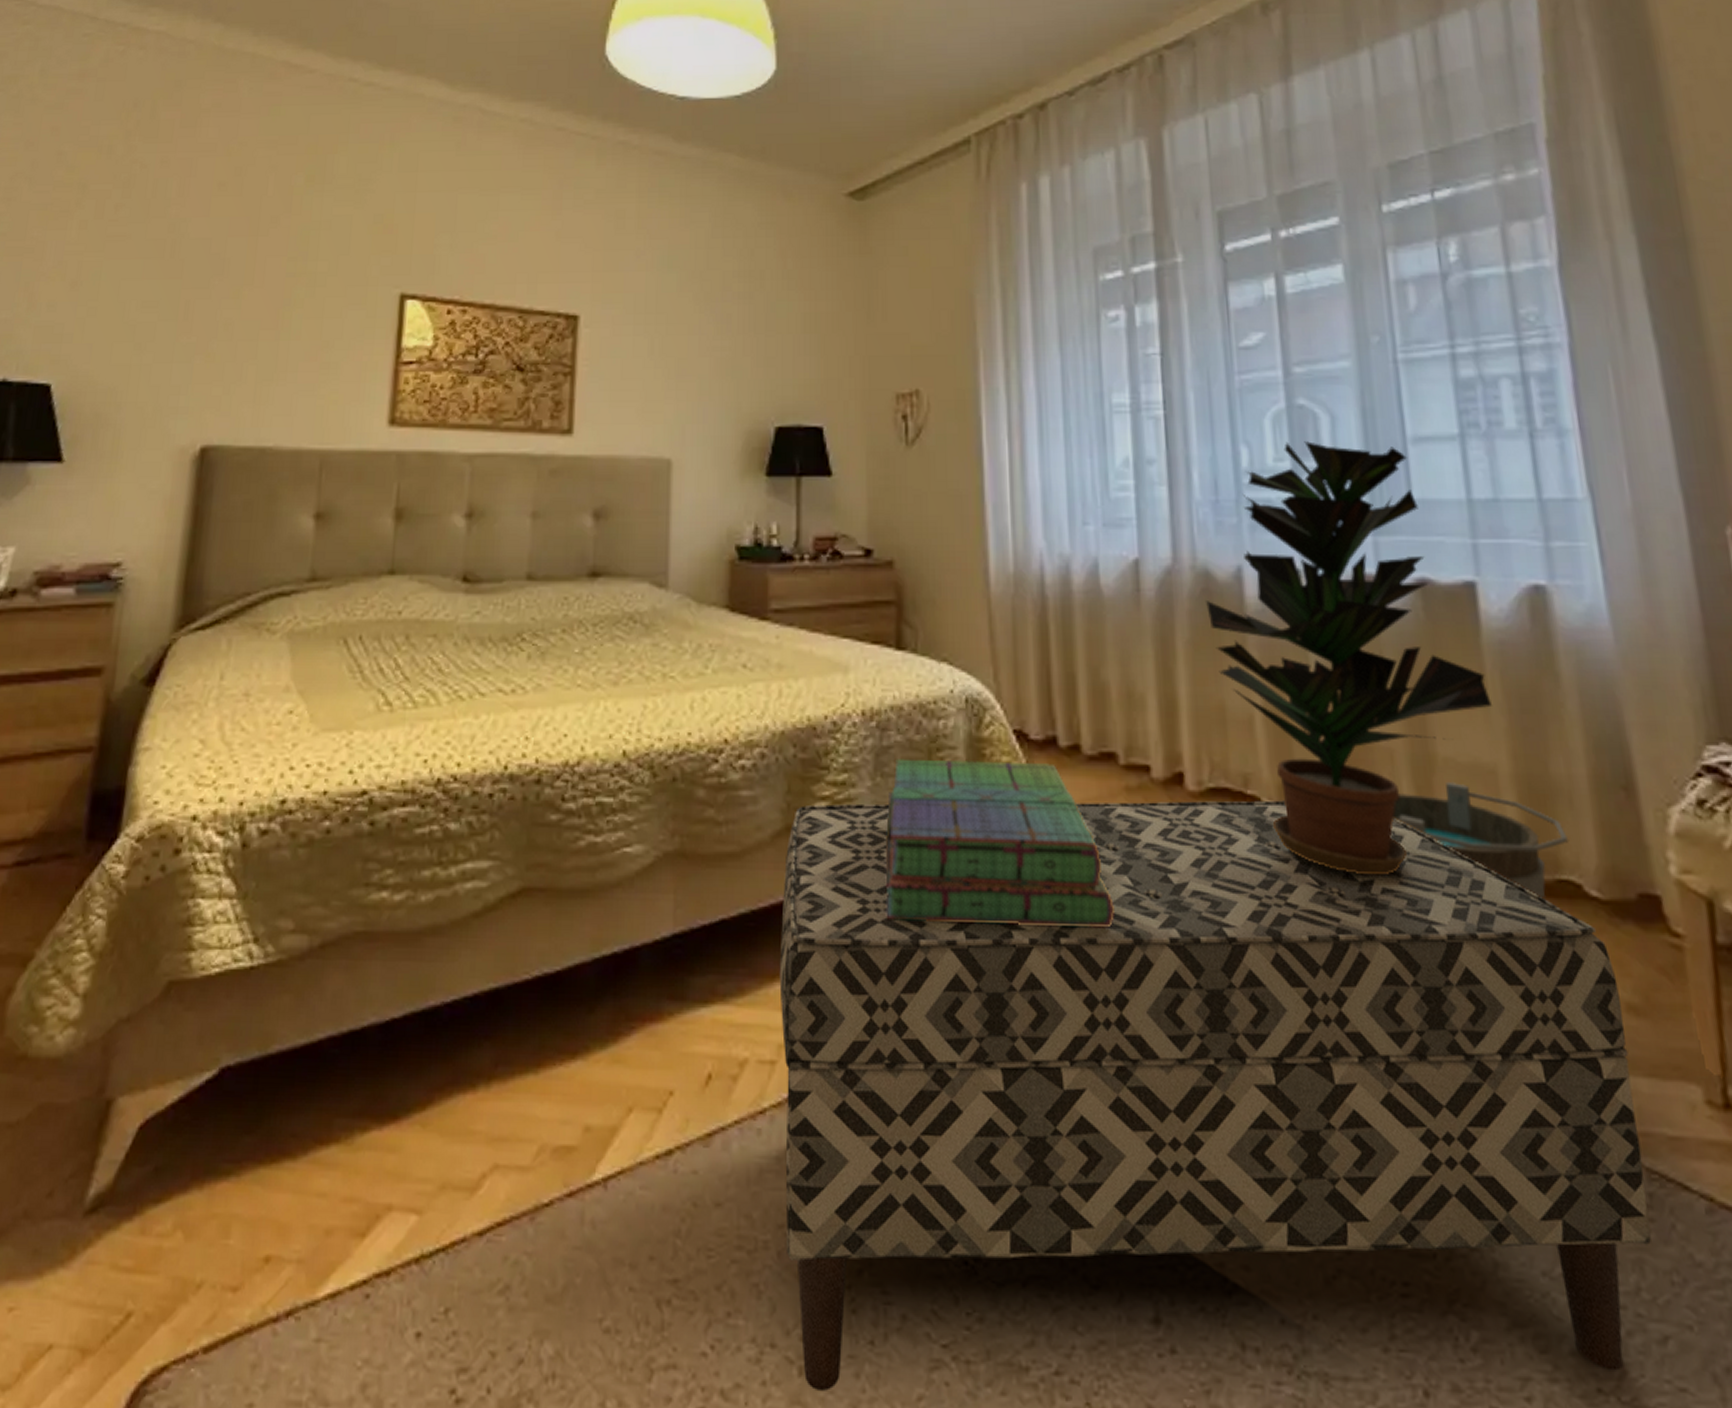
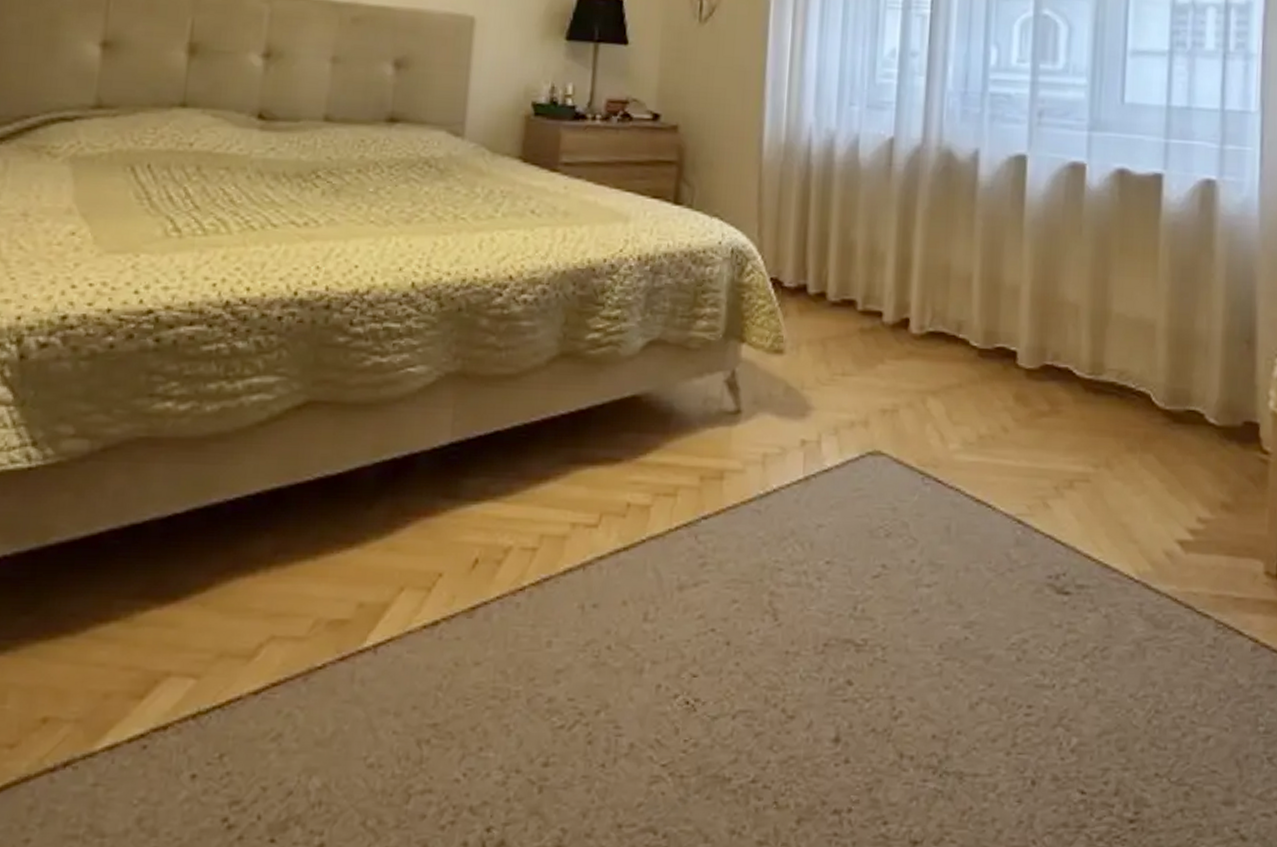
bench: present [779,800,1651,1392] -> none [535,335,1218,805]
stack of books: present [885,759,1115,928] -> none [644,298,840,442]
potted plant: present [1206,441,1493,875] -> none [945,46,1161,404]
bucket: present [1392,781,1569,899] -> none [1071,332,1201,424]

